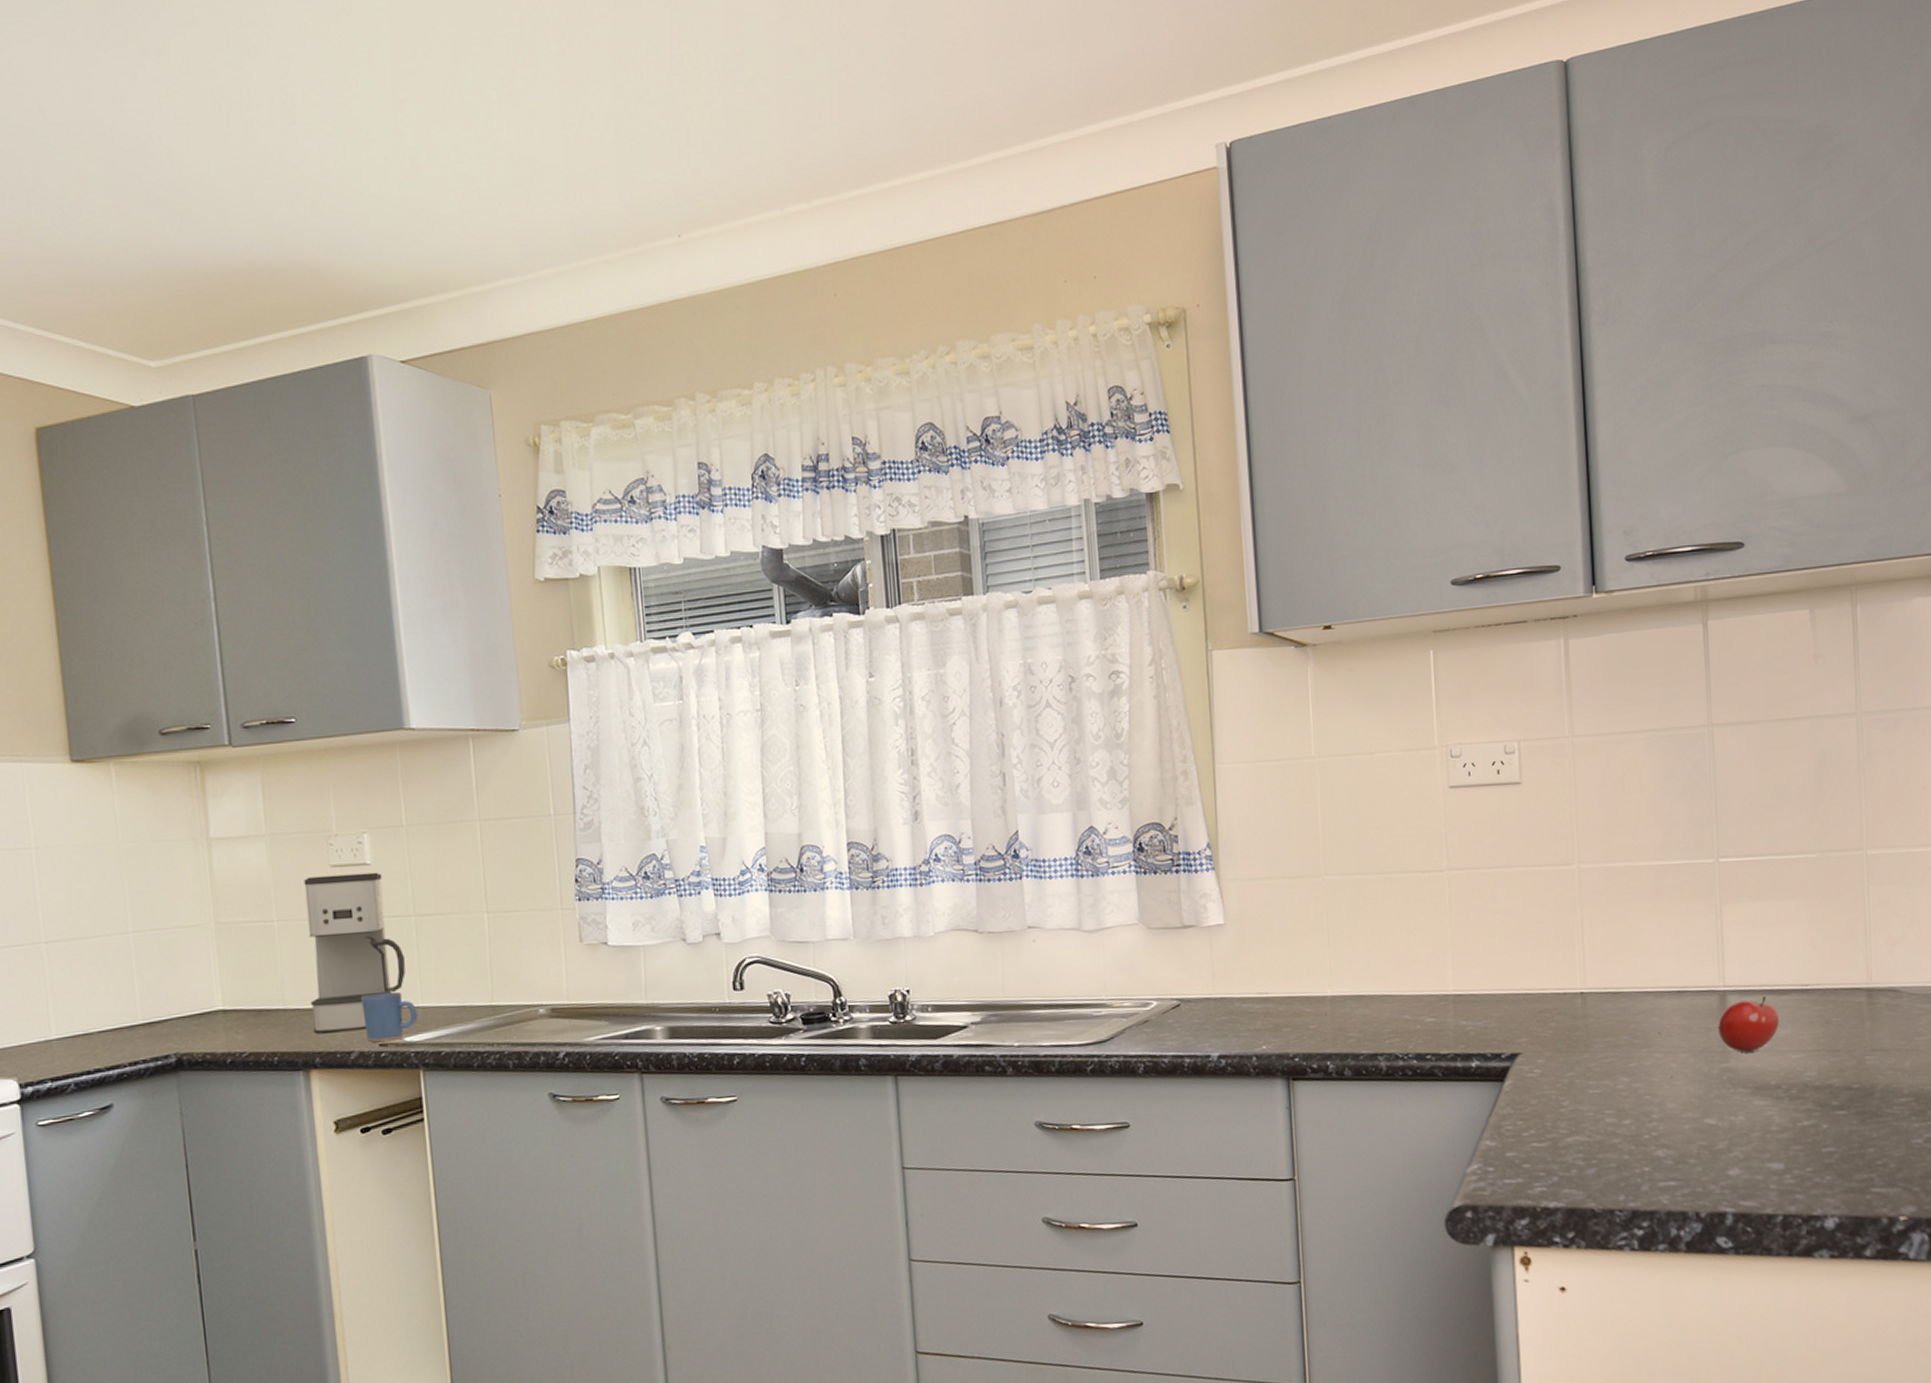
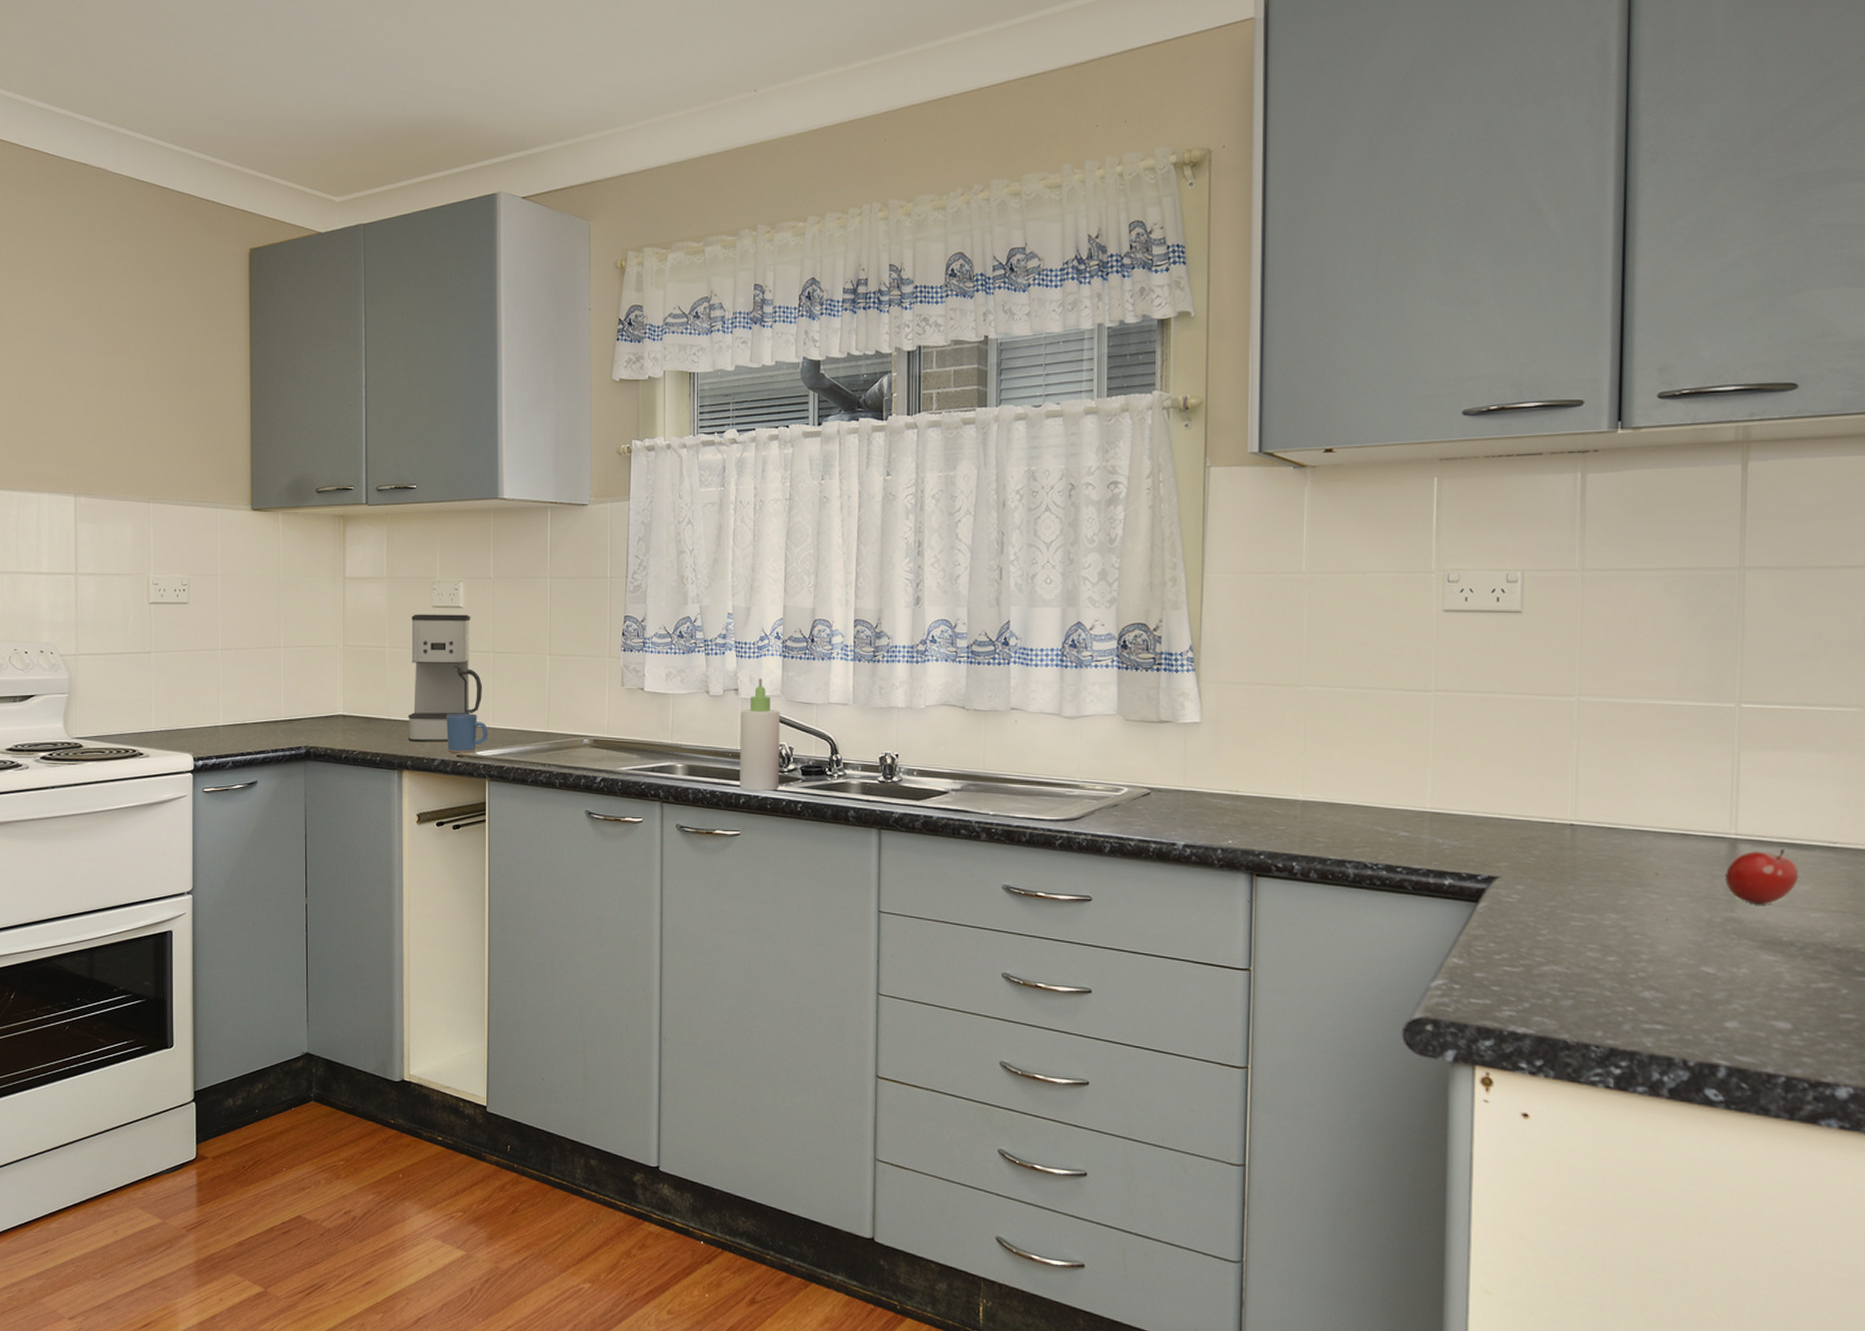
bottle: none [725,918,778,1050] -> present [740,678,781,792]

